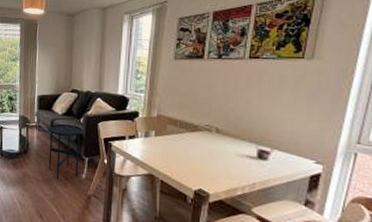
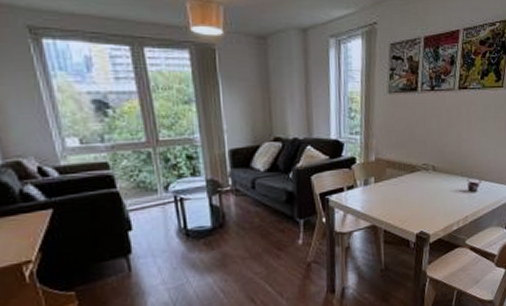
side table: present [47,123,83,179] -> none [248,182,294,251]

